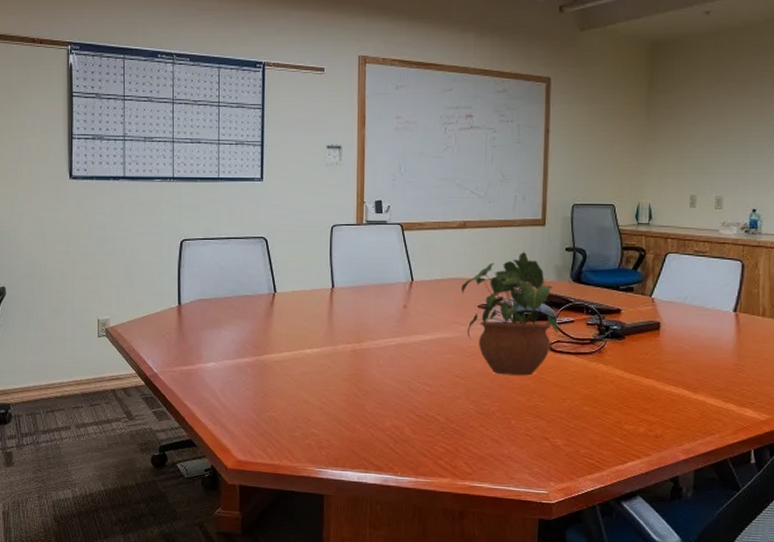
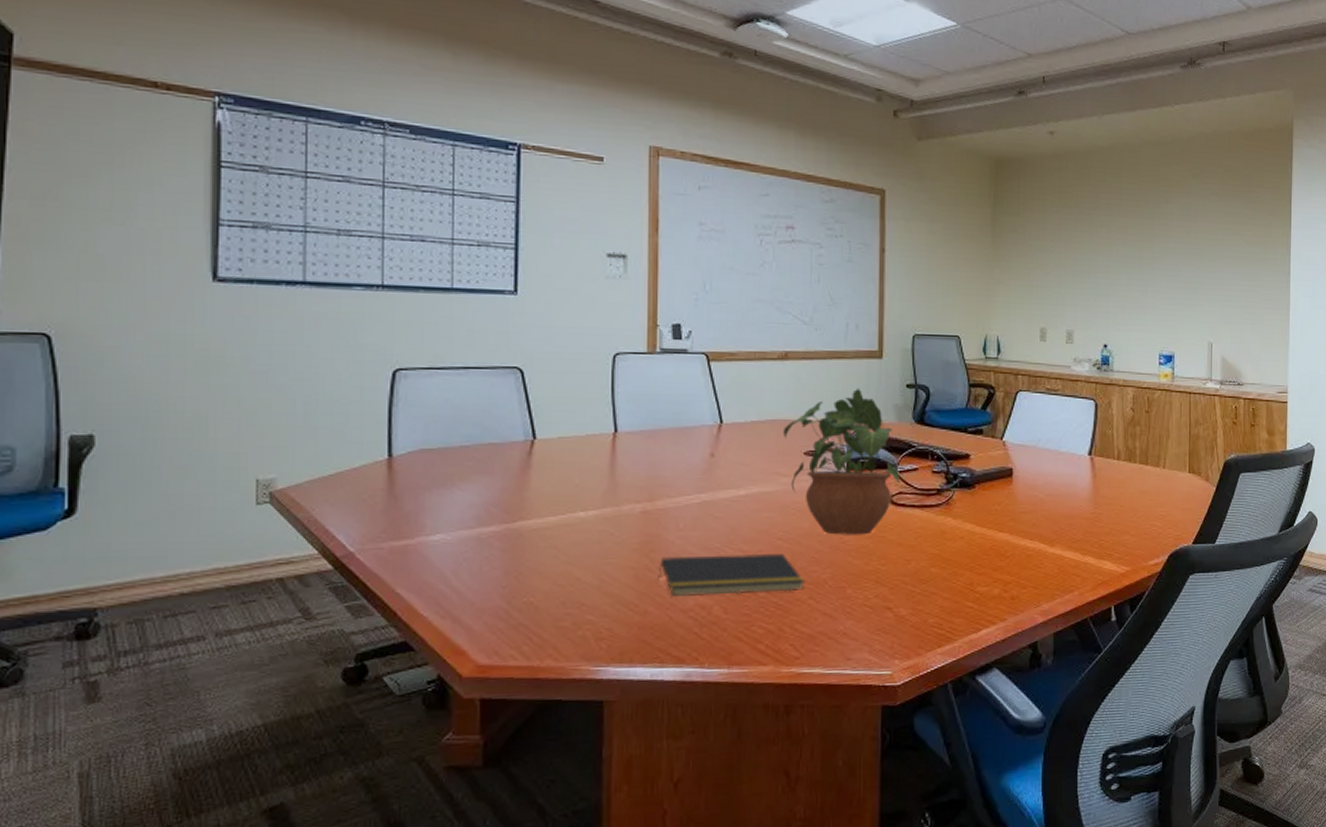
notepad: none [363,386,477,420] -> present [658,553,805,596]

